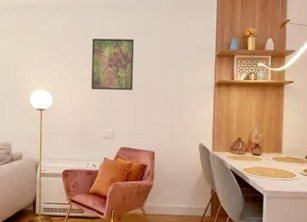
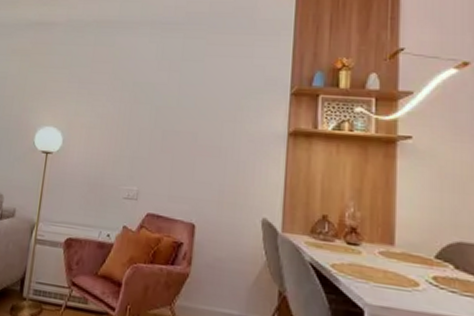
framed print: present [91,38,135,91] -> none [113,64,177,136]

